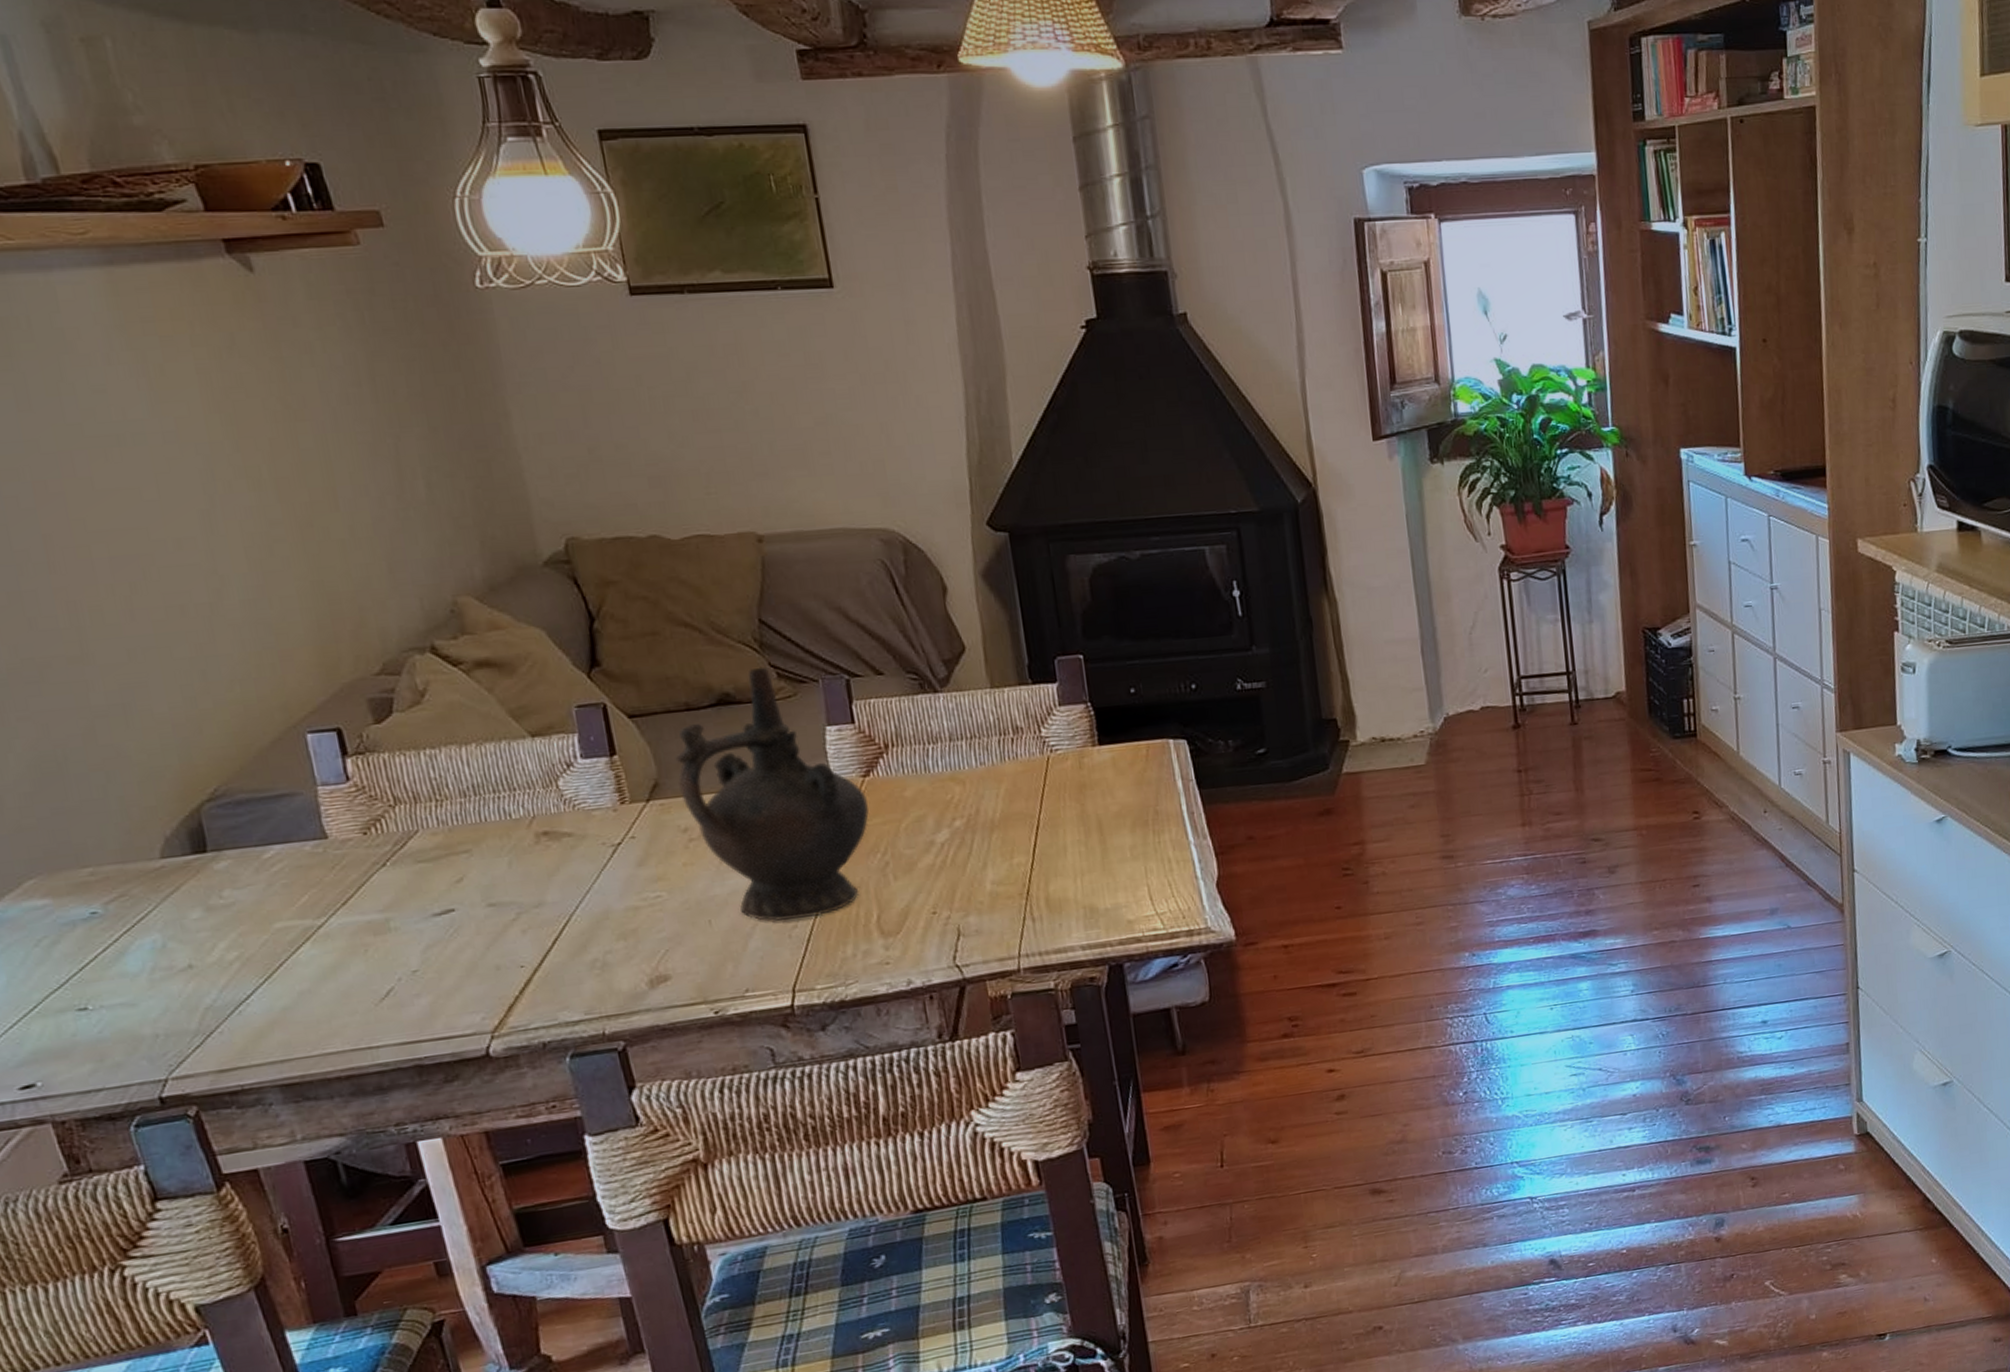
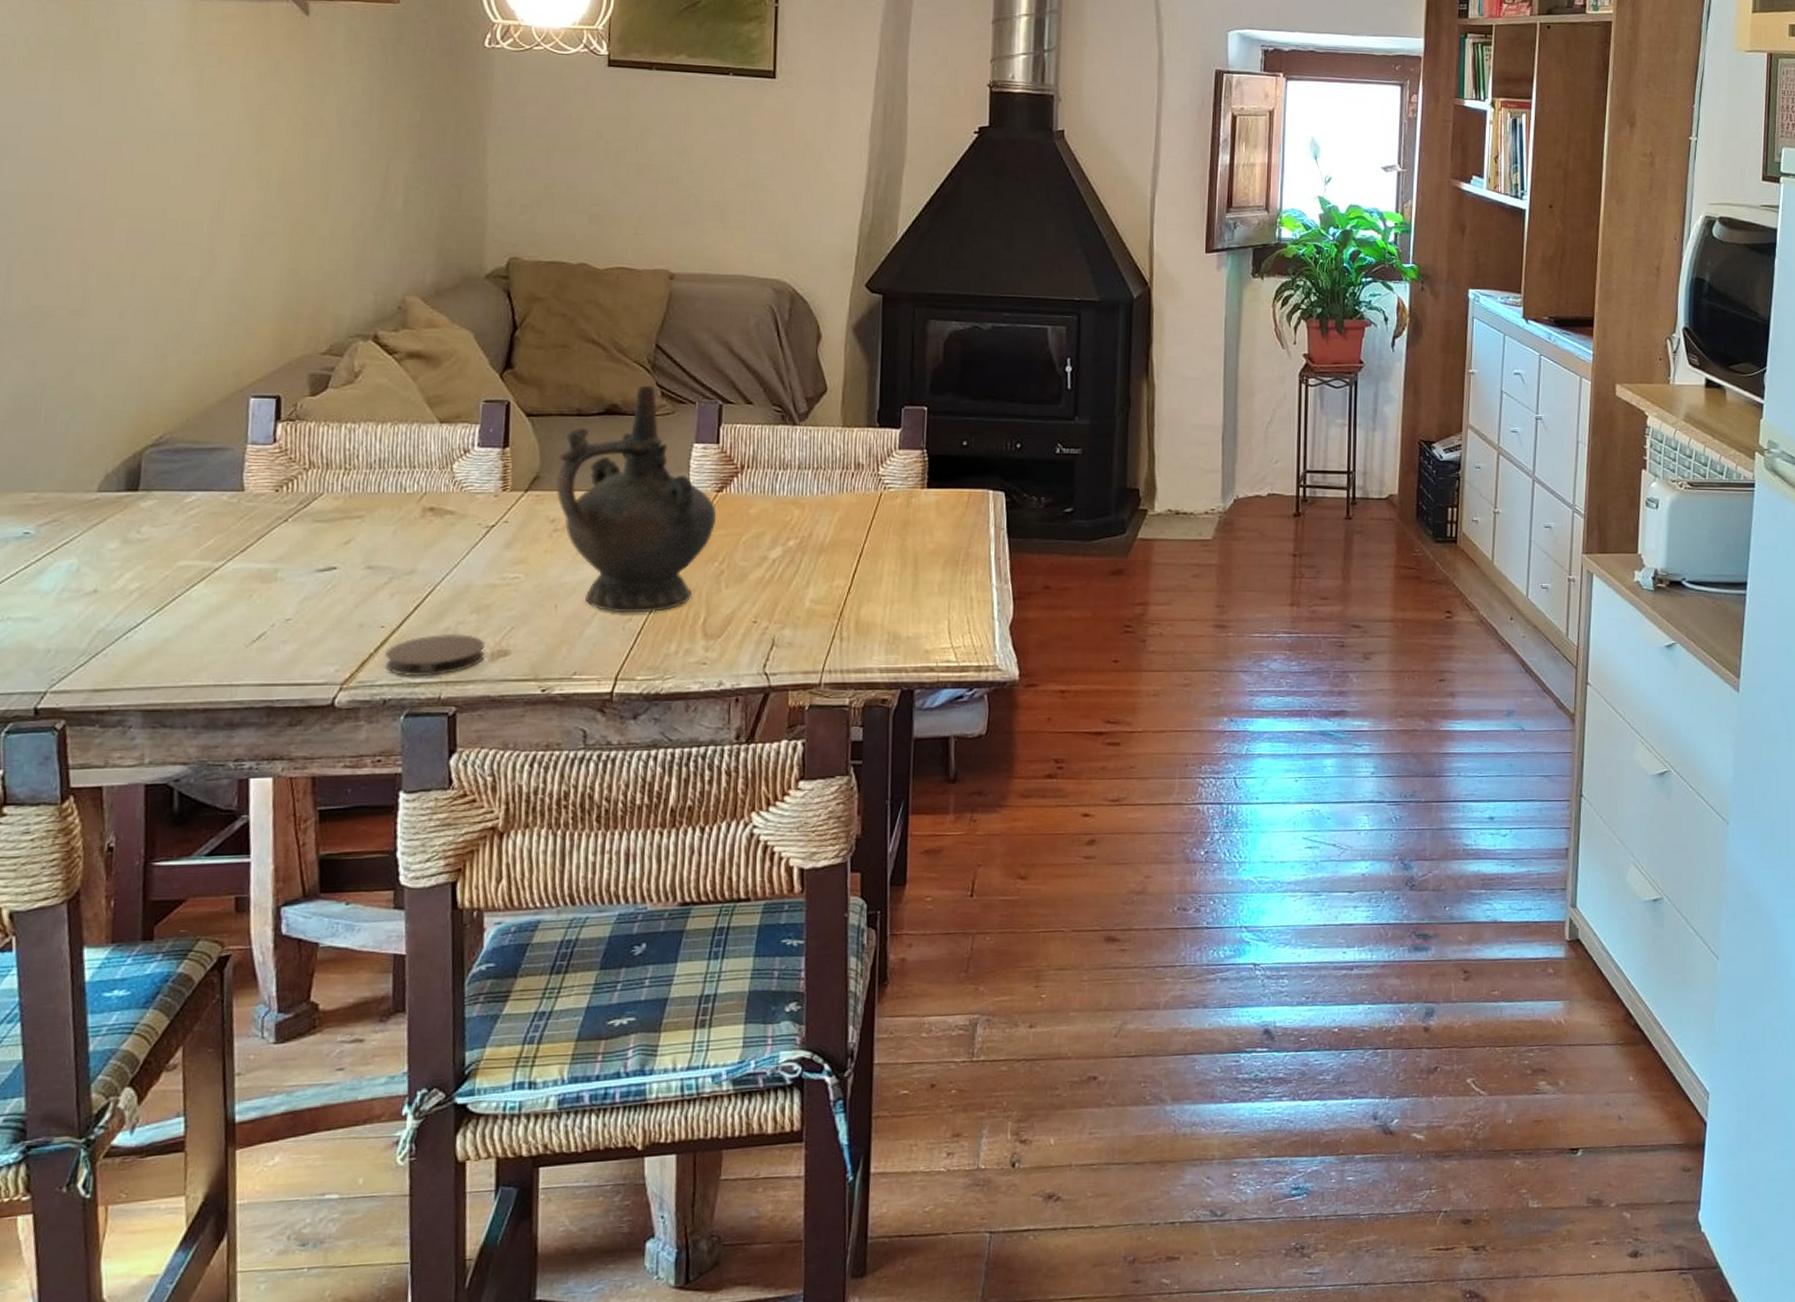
coaster: none [532,963,644,1016] -> present [385,633,486,677]

